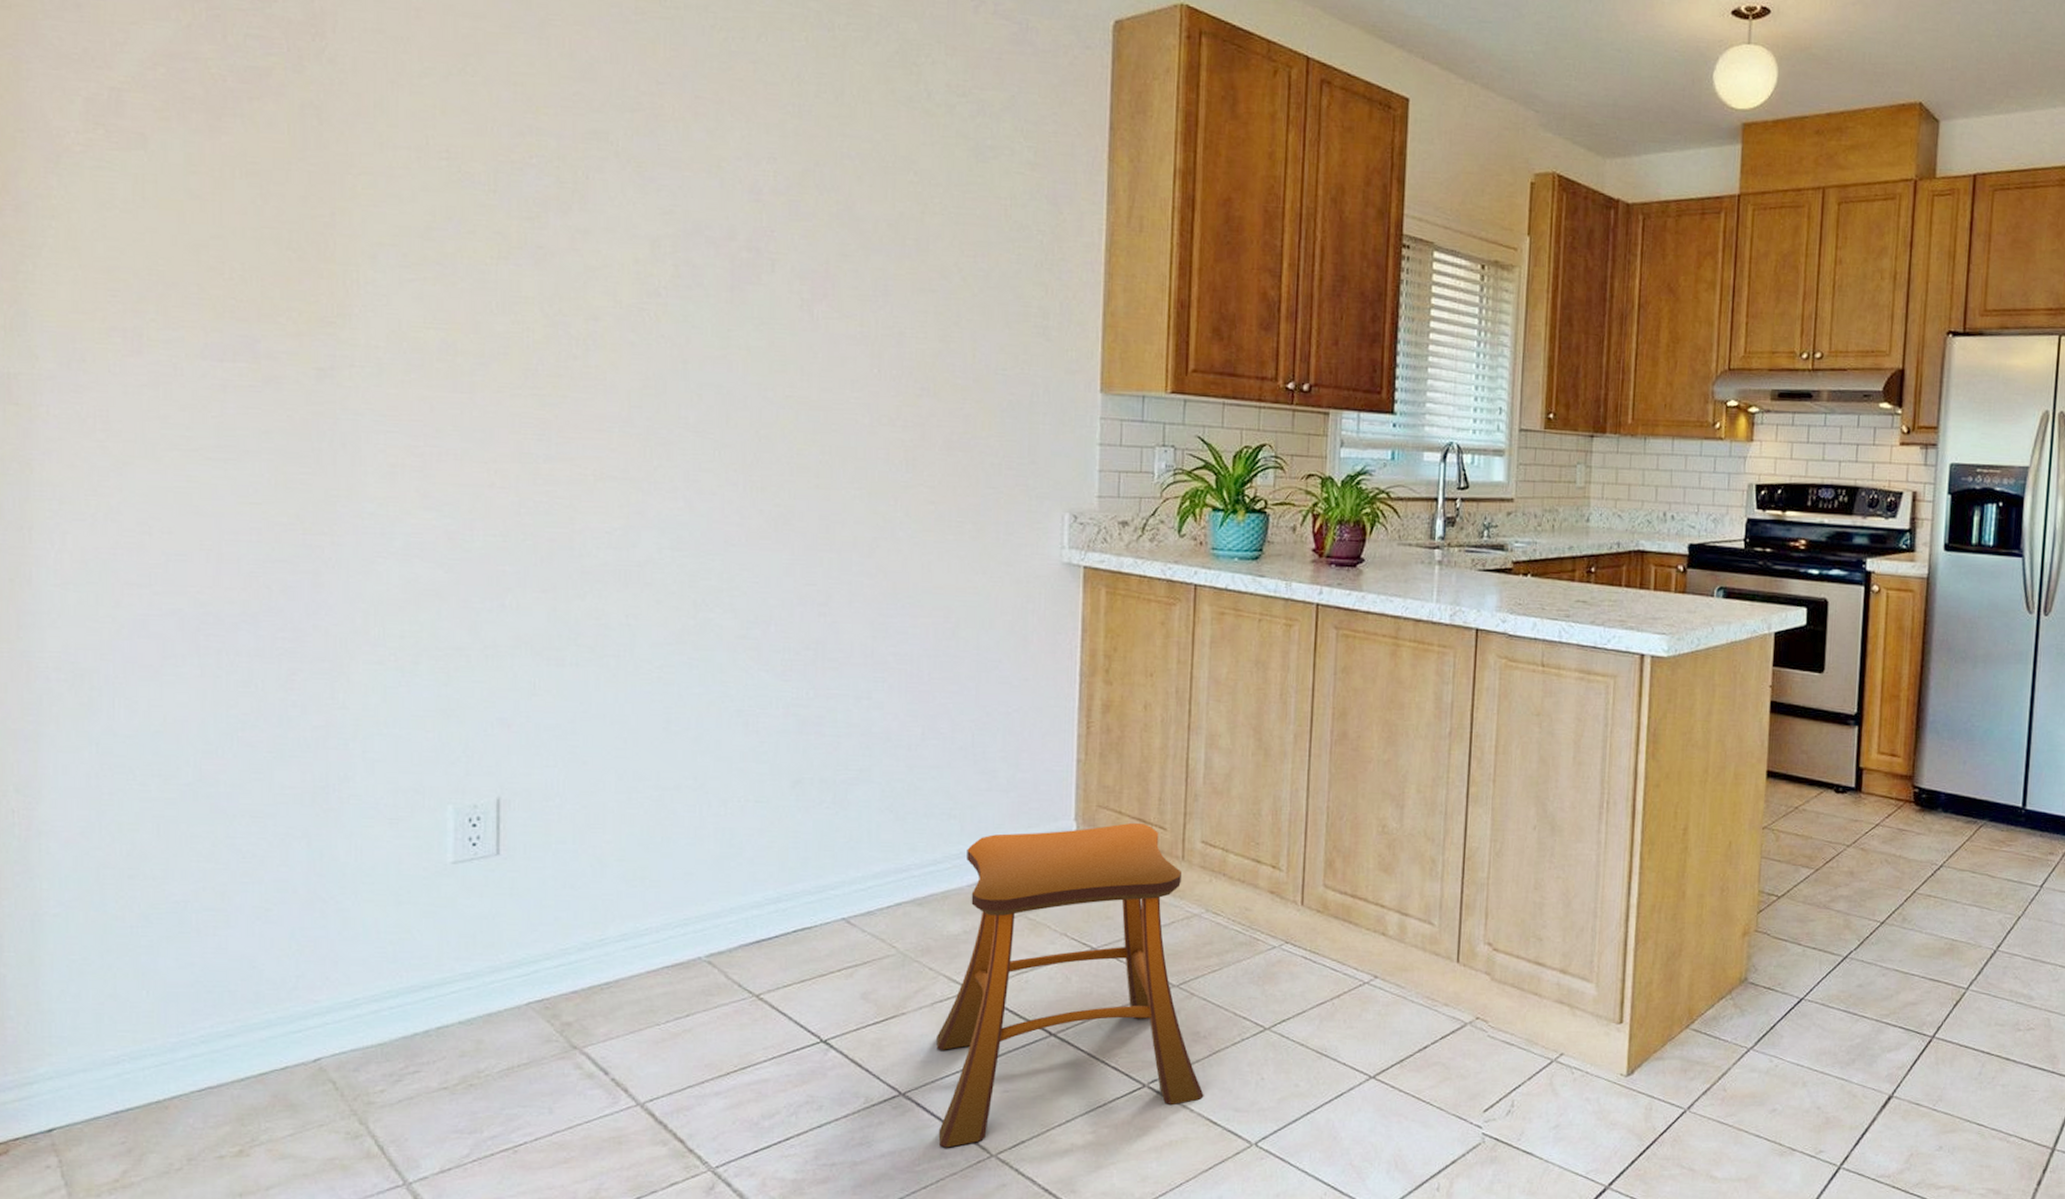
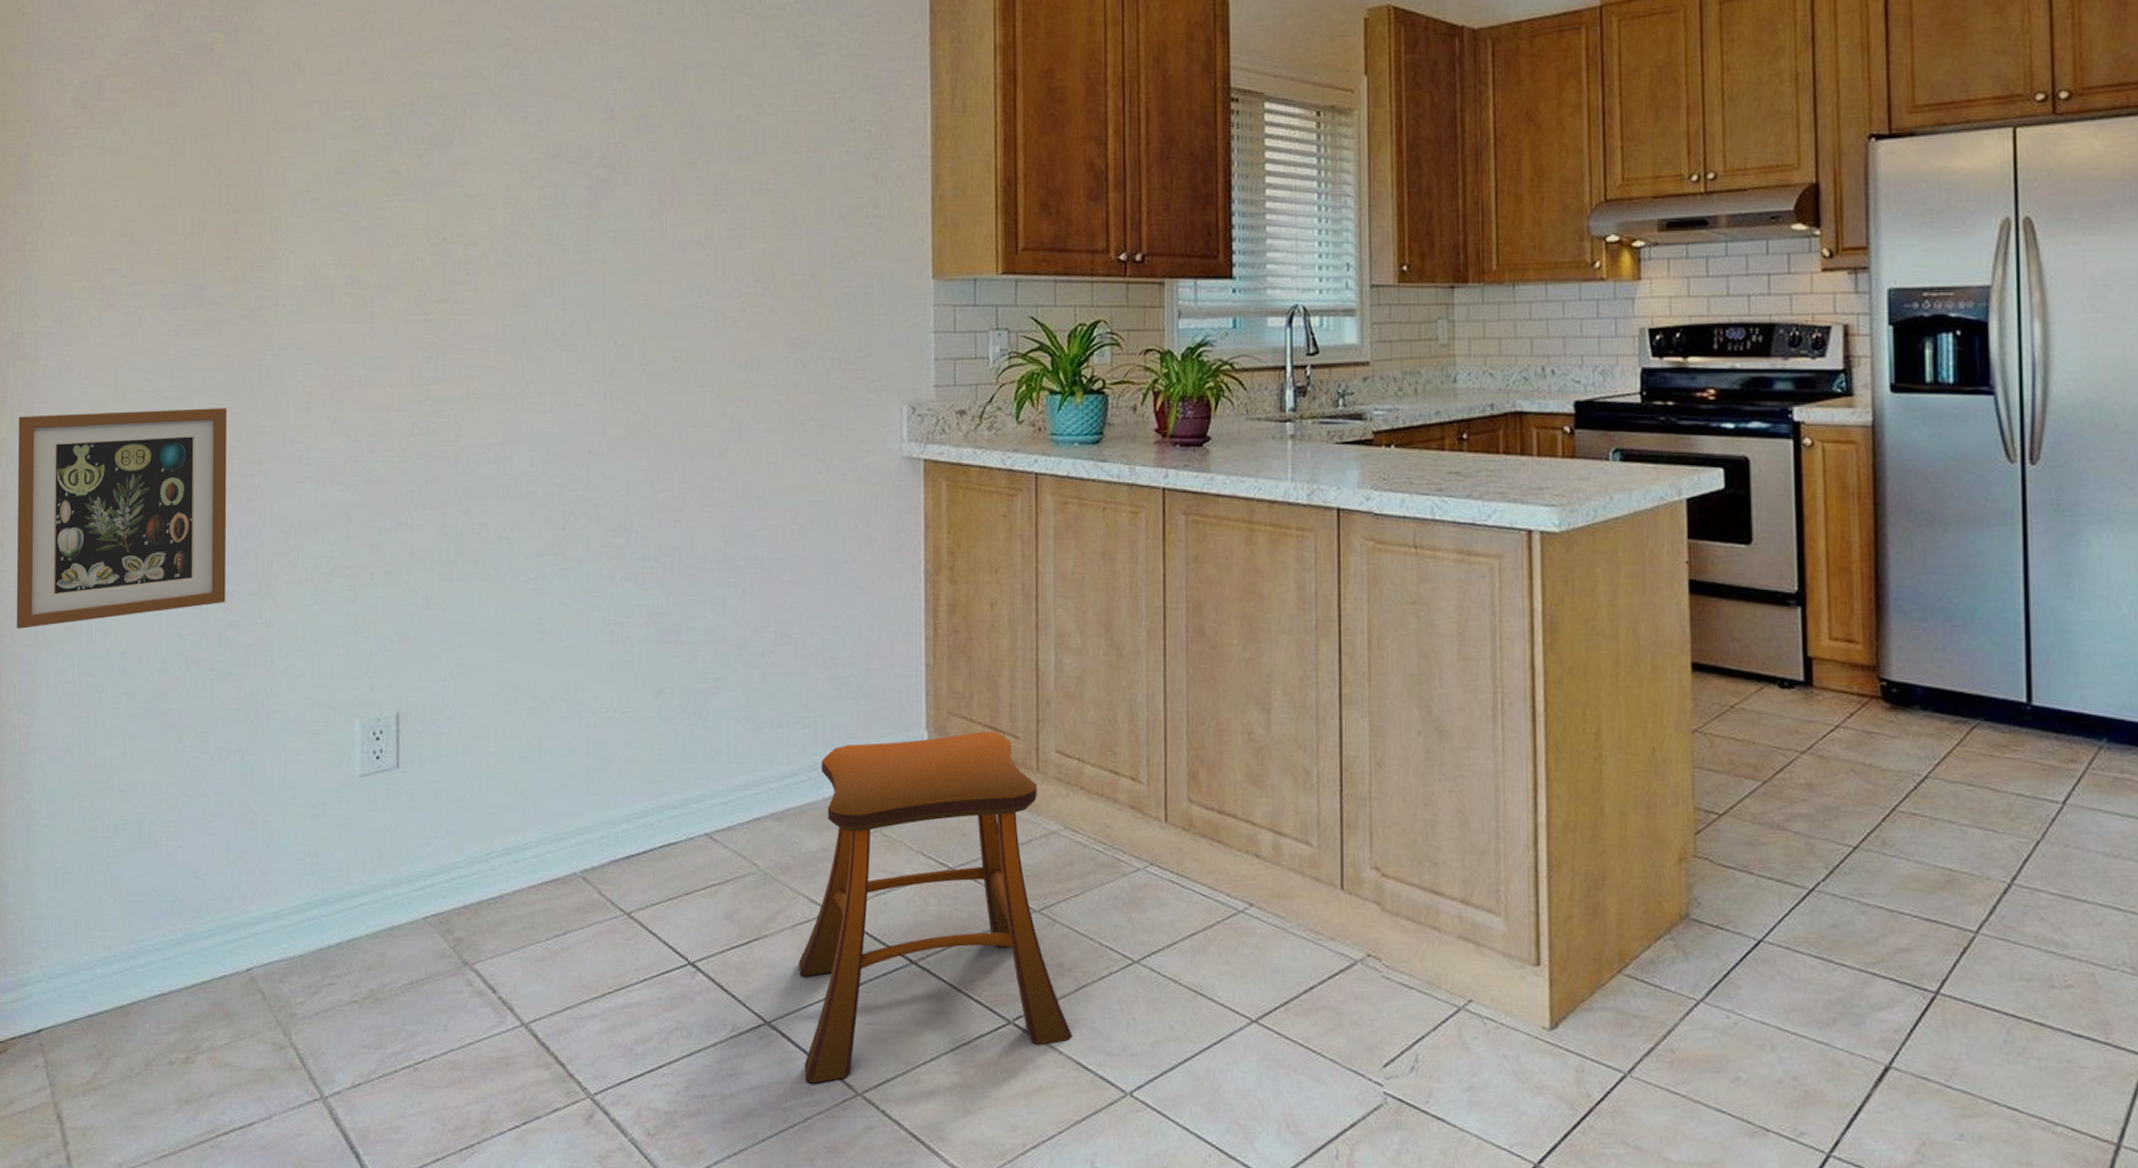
picture frame: none [11,467,289,703] -> present [16,408,227,629]

